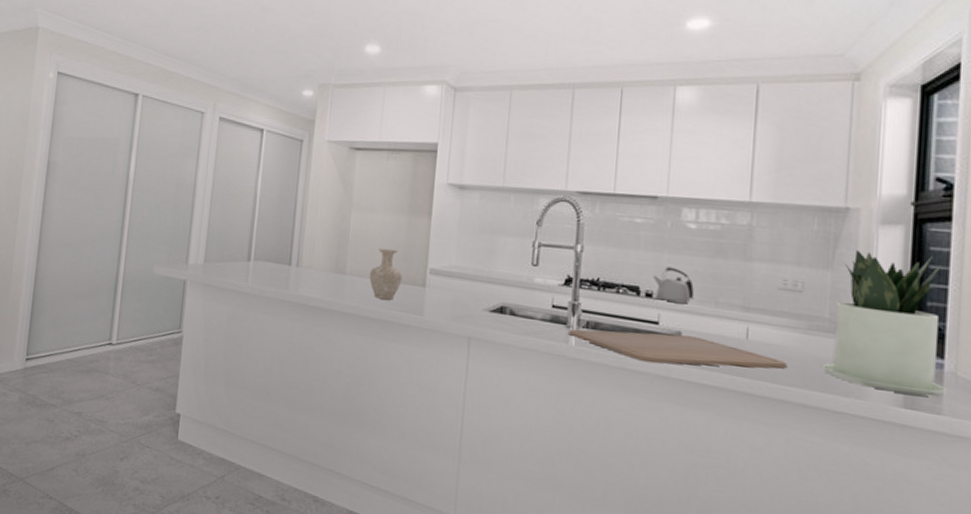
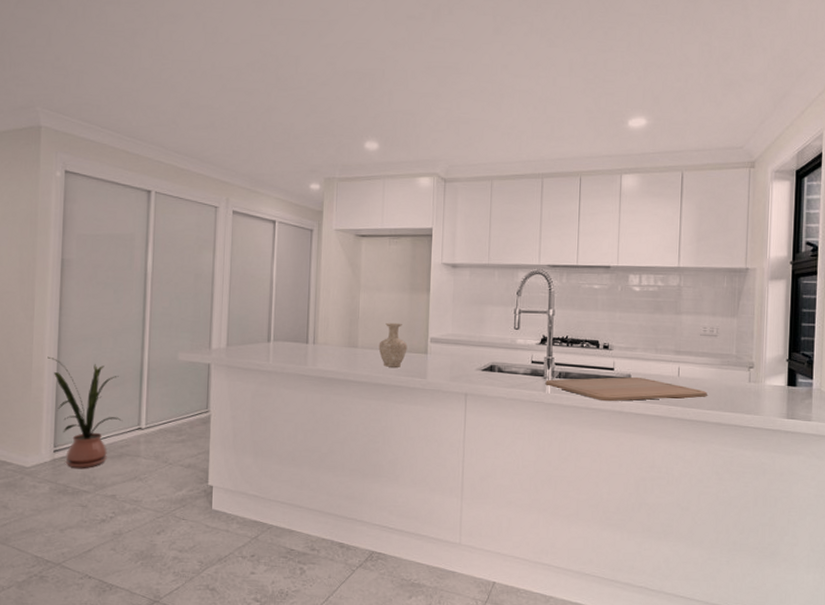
house plant: none [27,260,95,381] -> present [47,356,123,468]
kettle: present [653,267,694,304] -> none [608,323,639,352]
planter: present [821,250,947,397] -> none [731,301,815,408]

